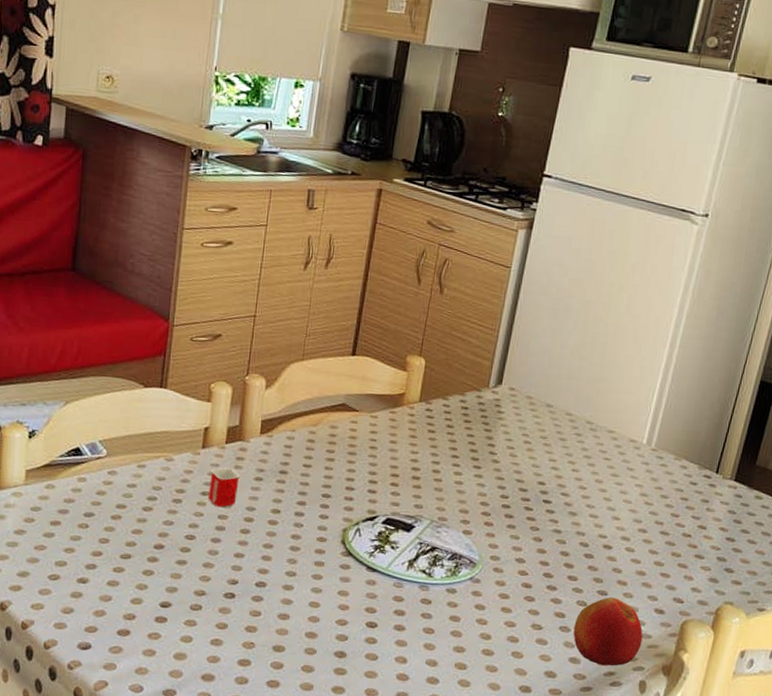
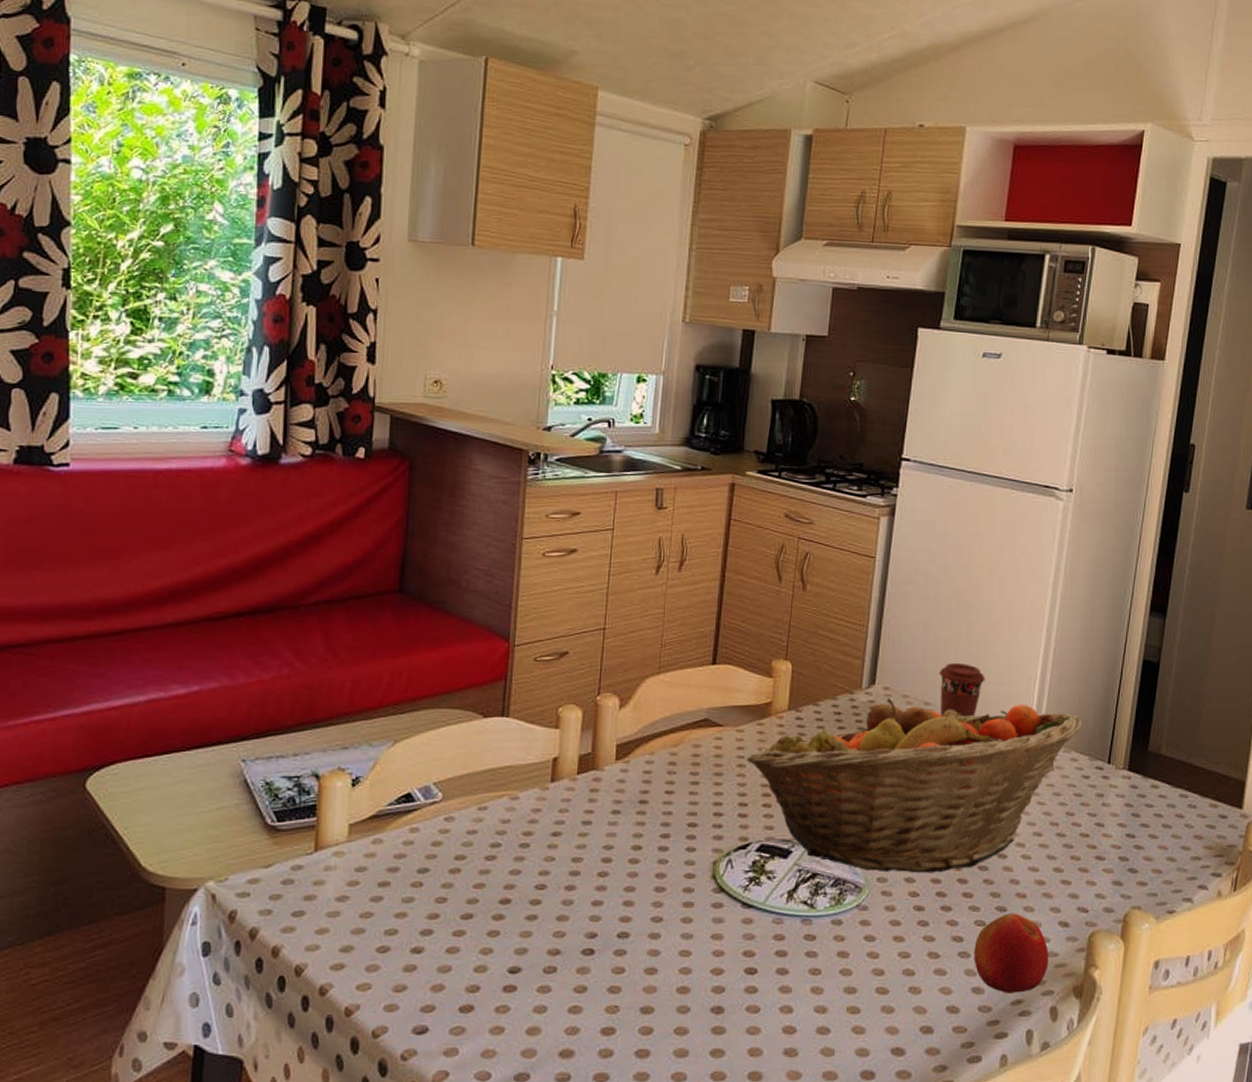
mug: present [208,468,240,507] -> none [560,802,595,849]
fruit basket: none [379,397,695,556] -> present [747,697,1082,873]
coffee cup: none [561,370,606,421] -> present [939,663,985,717]

